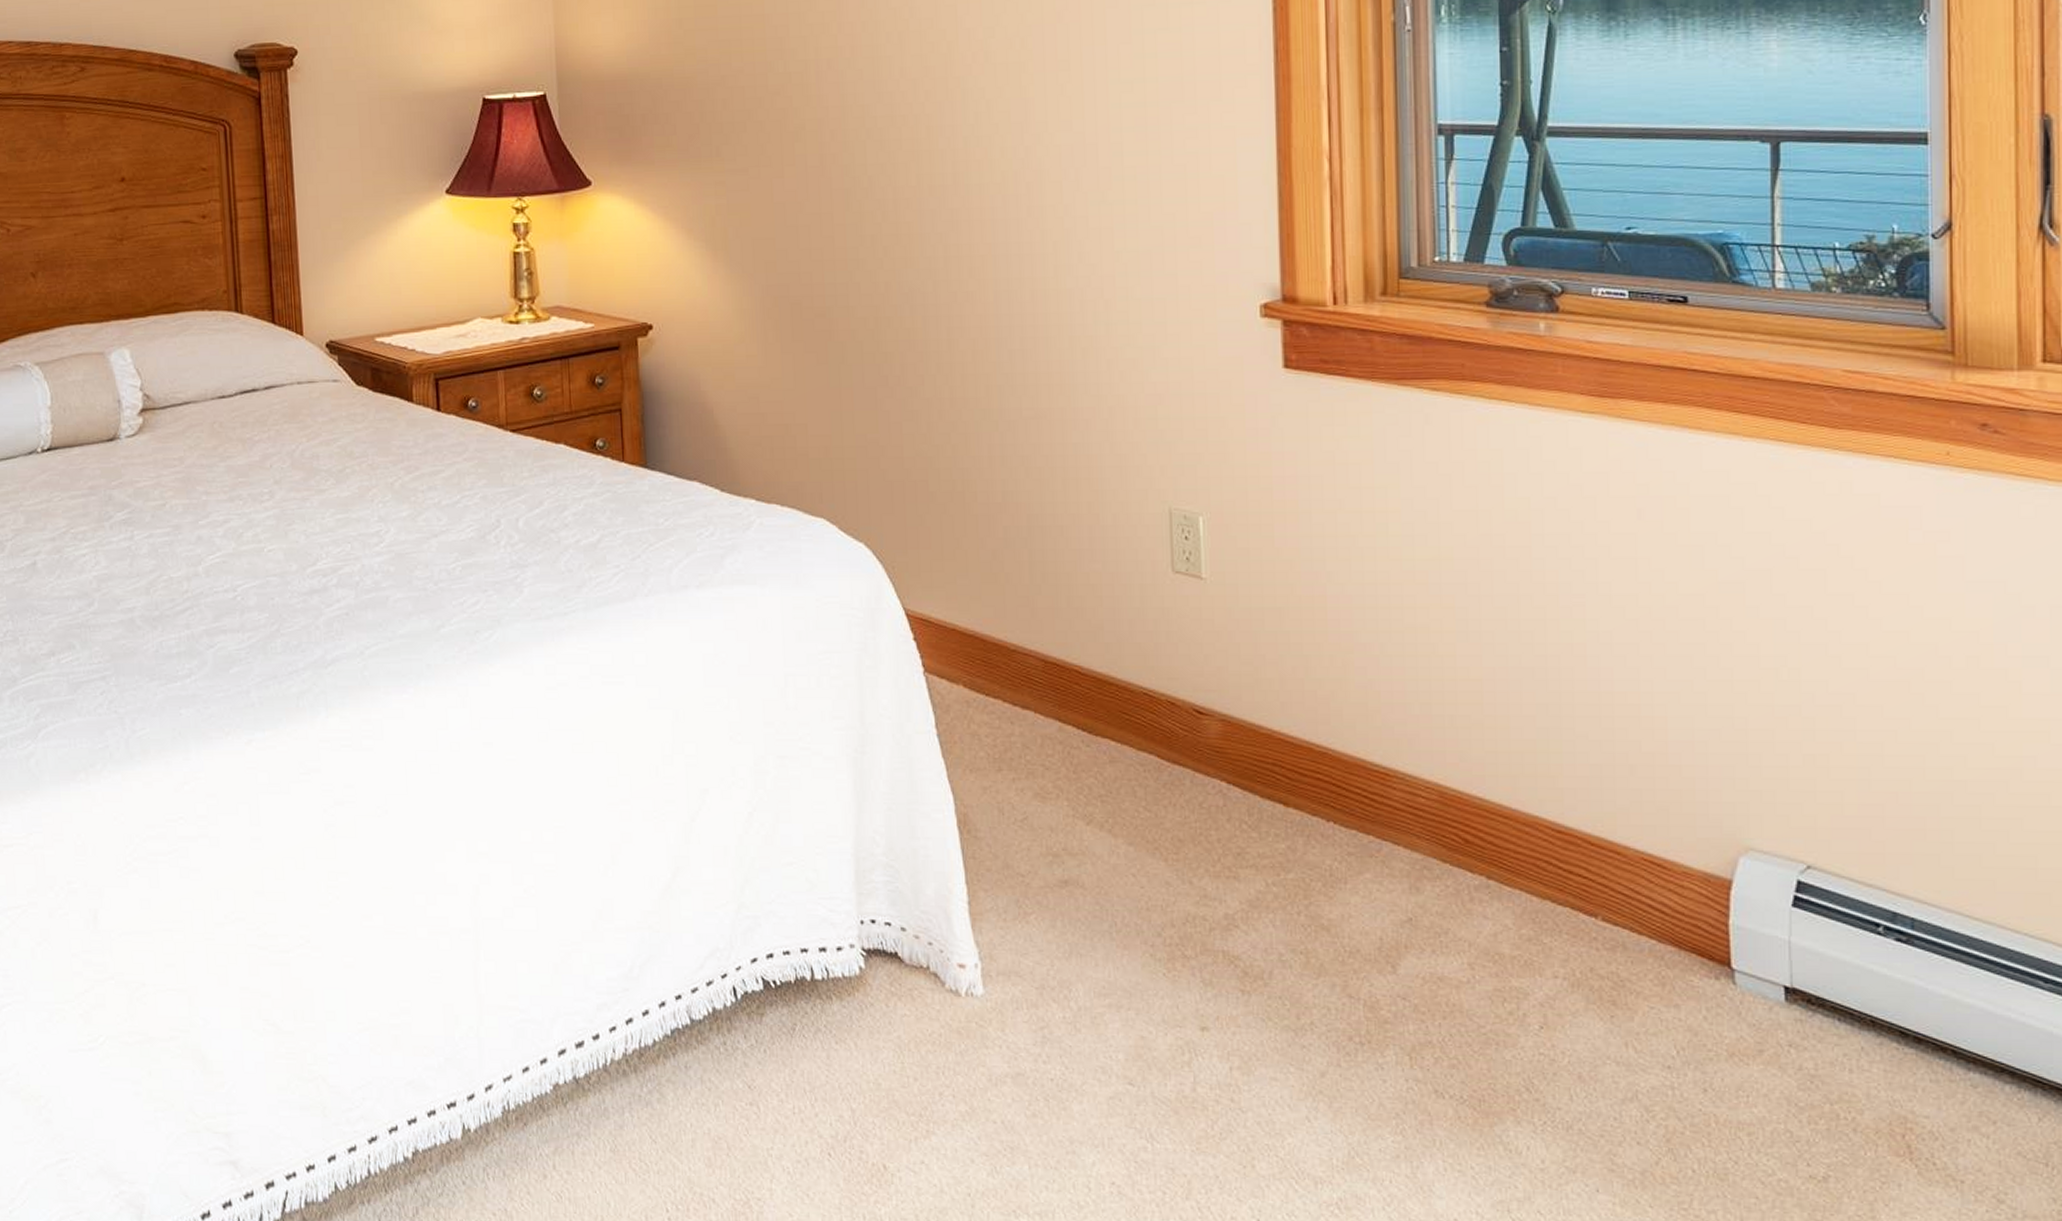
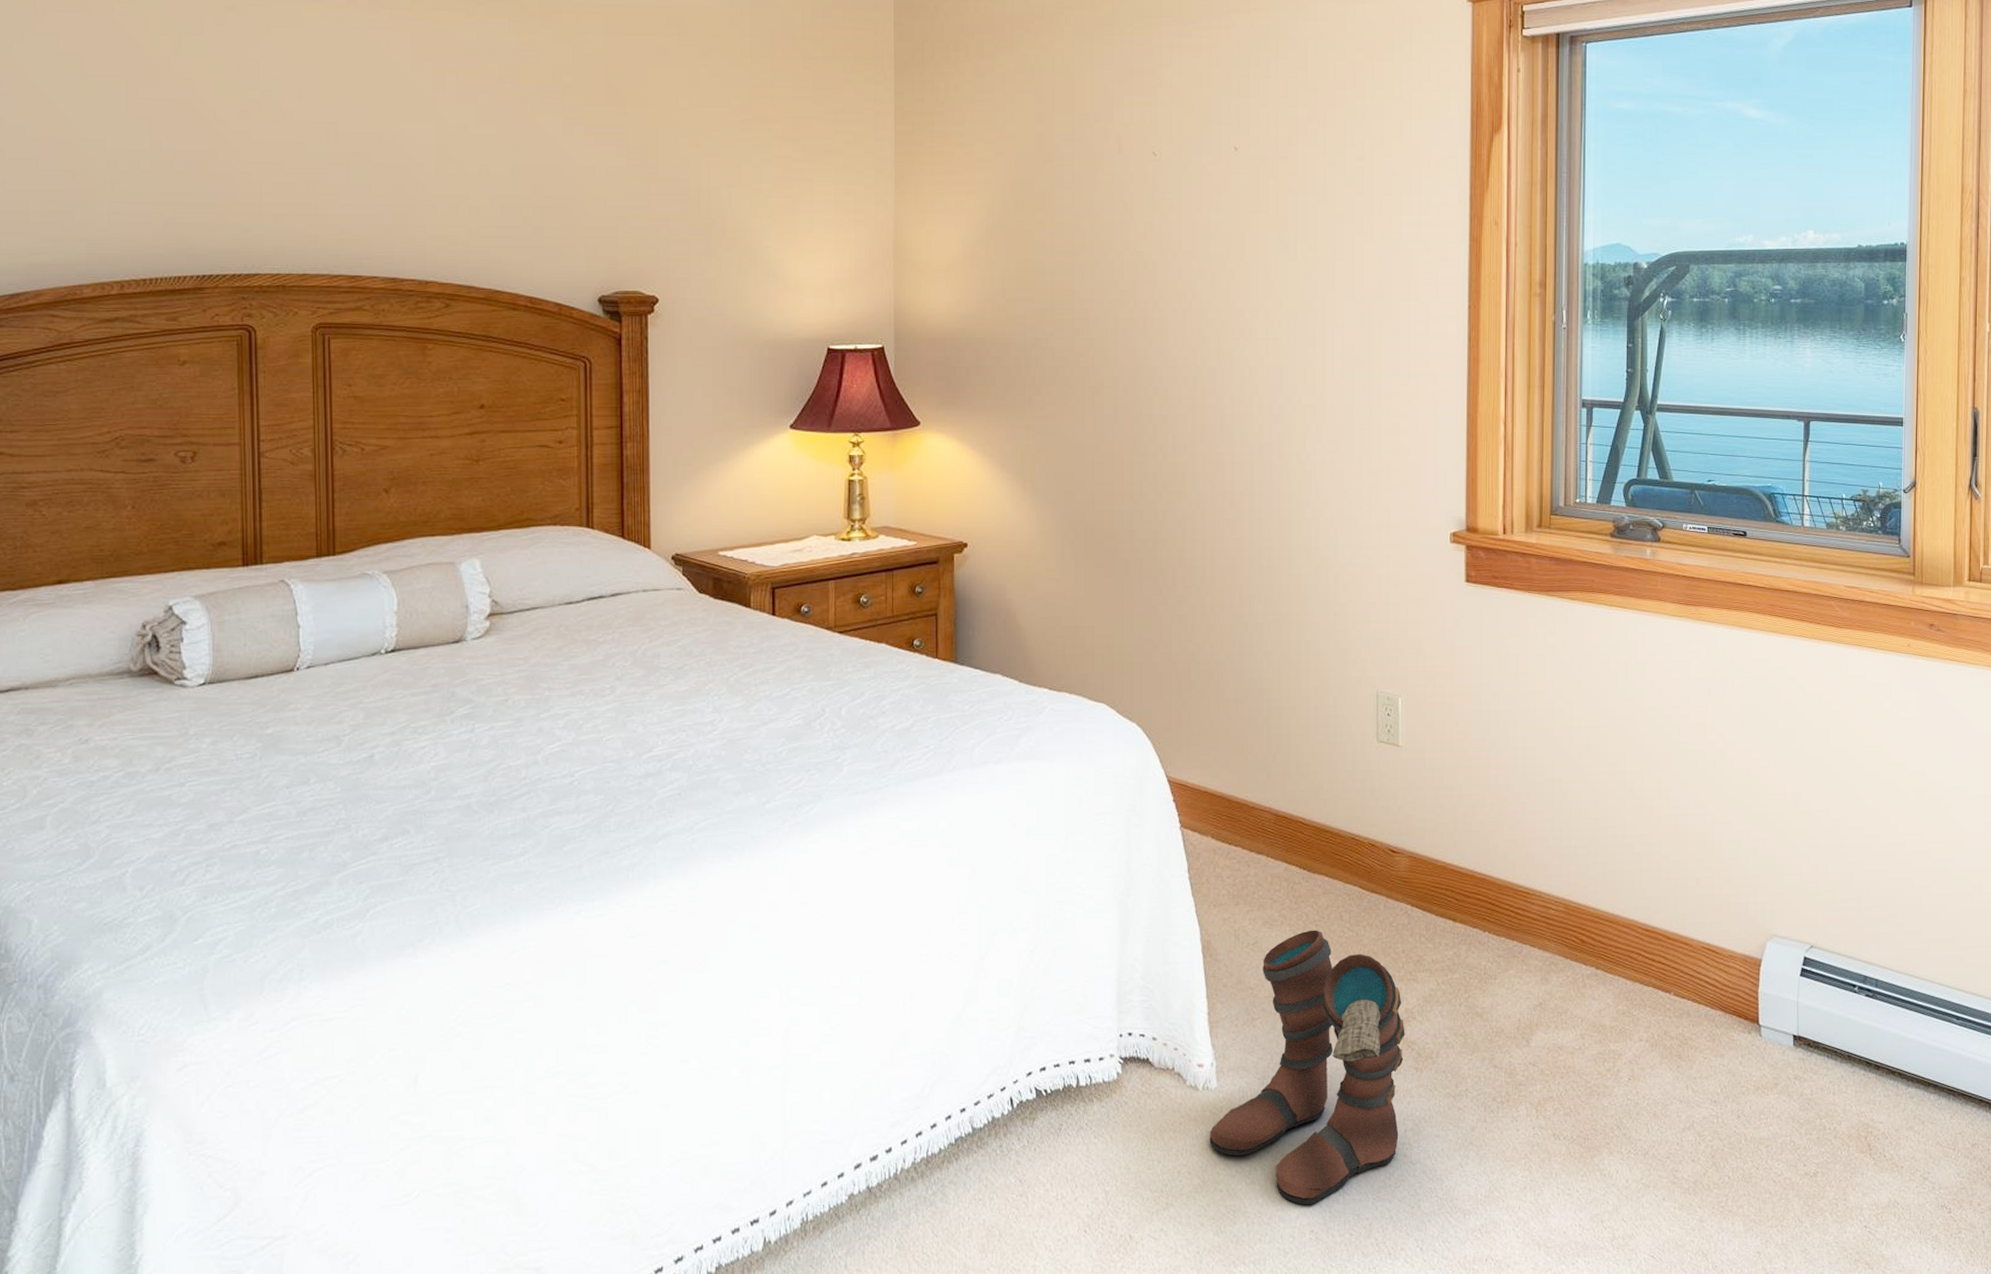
boots: none [976,807,1226,1150] -> present [1209,930,1405,1205]

